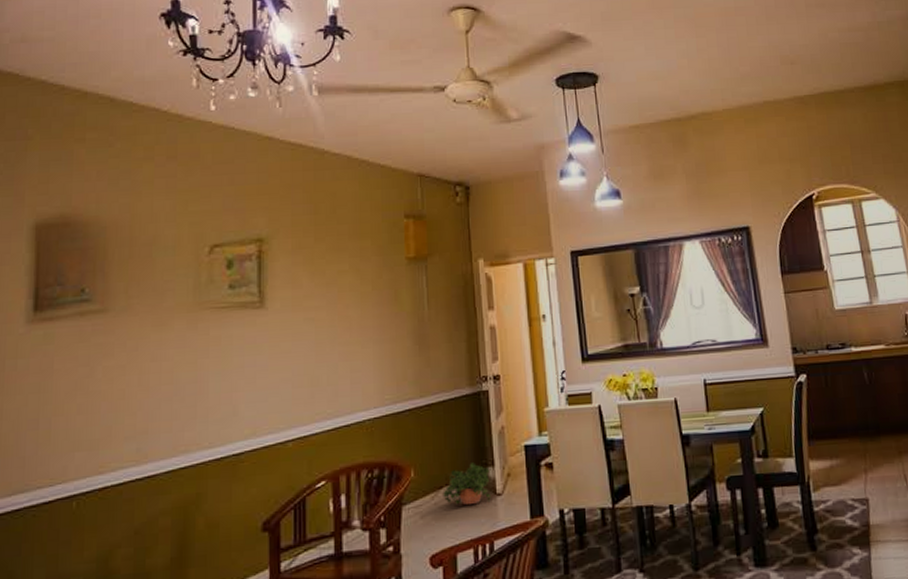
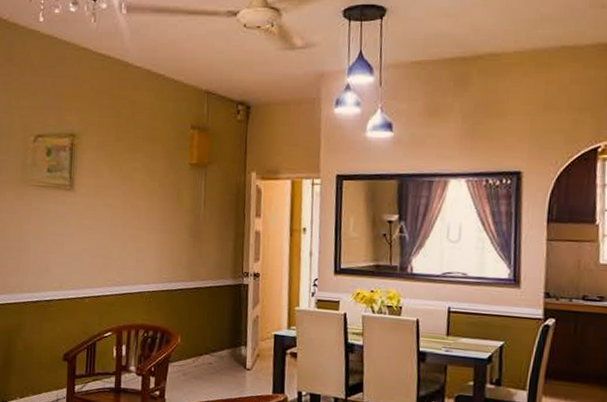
potted plant: present [443,463,491,506] -> none [202,340,243,373]

